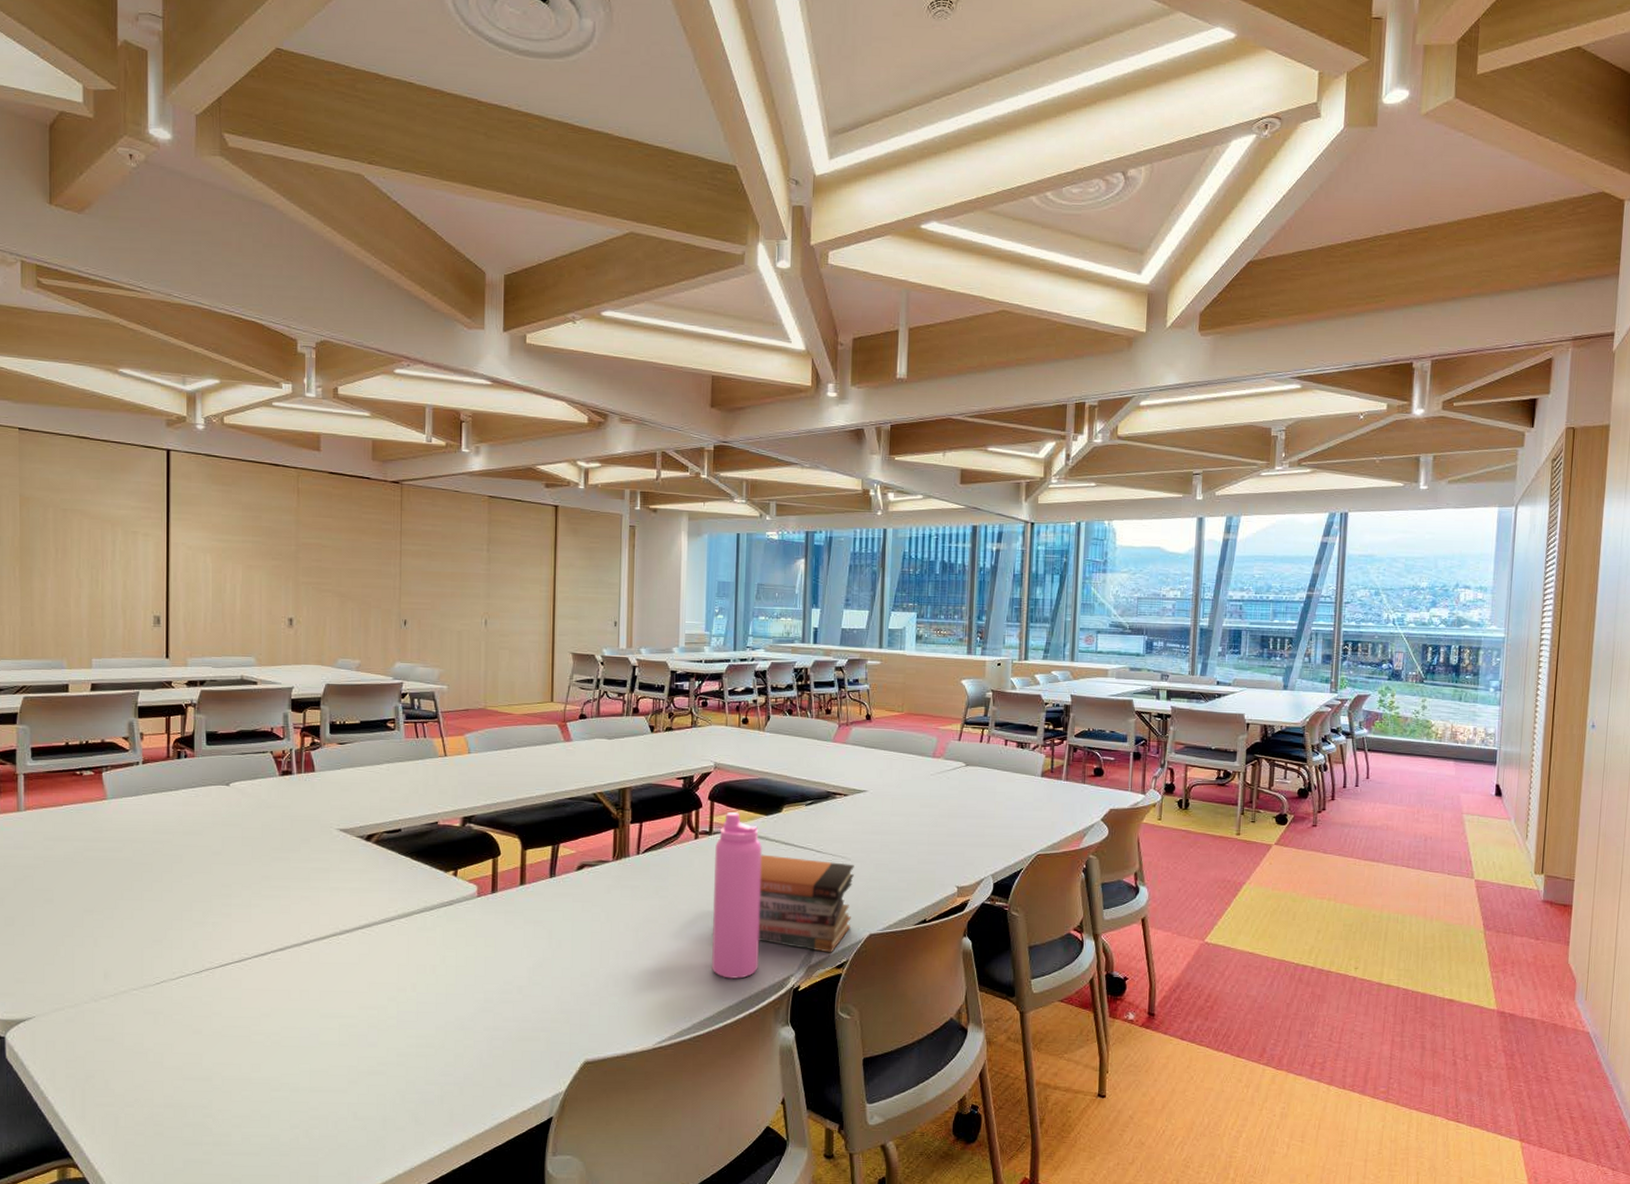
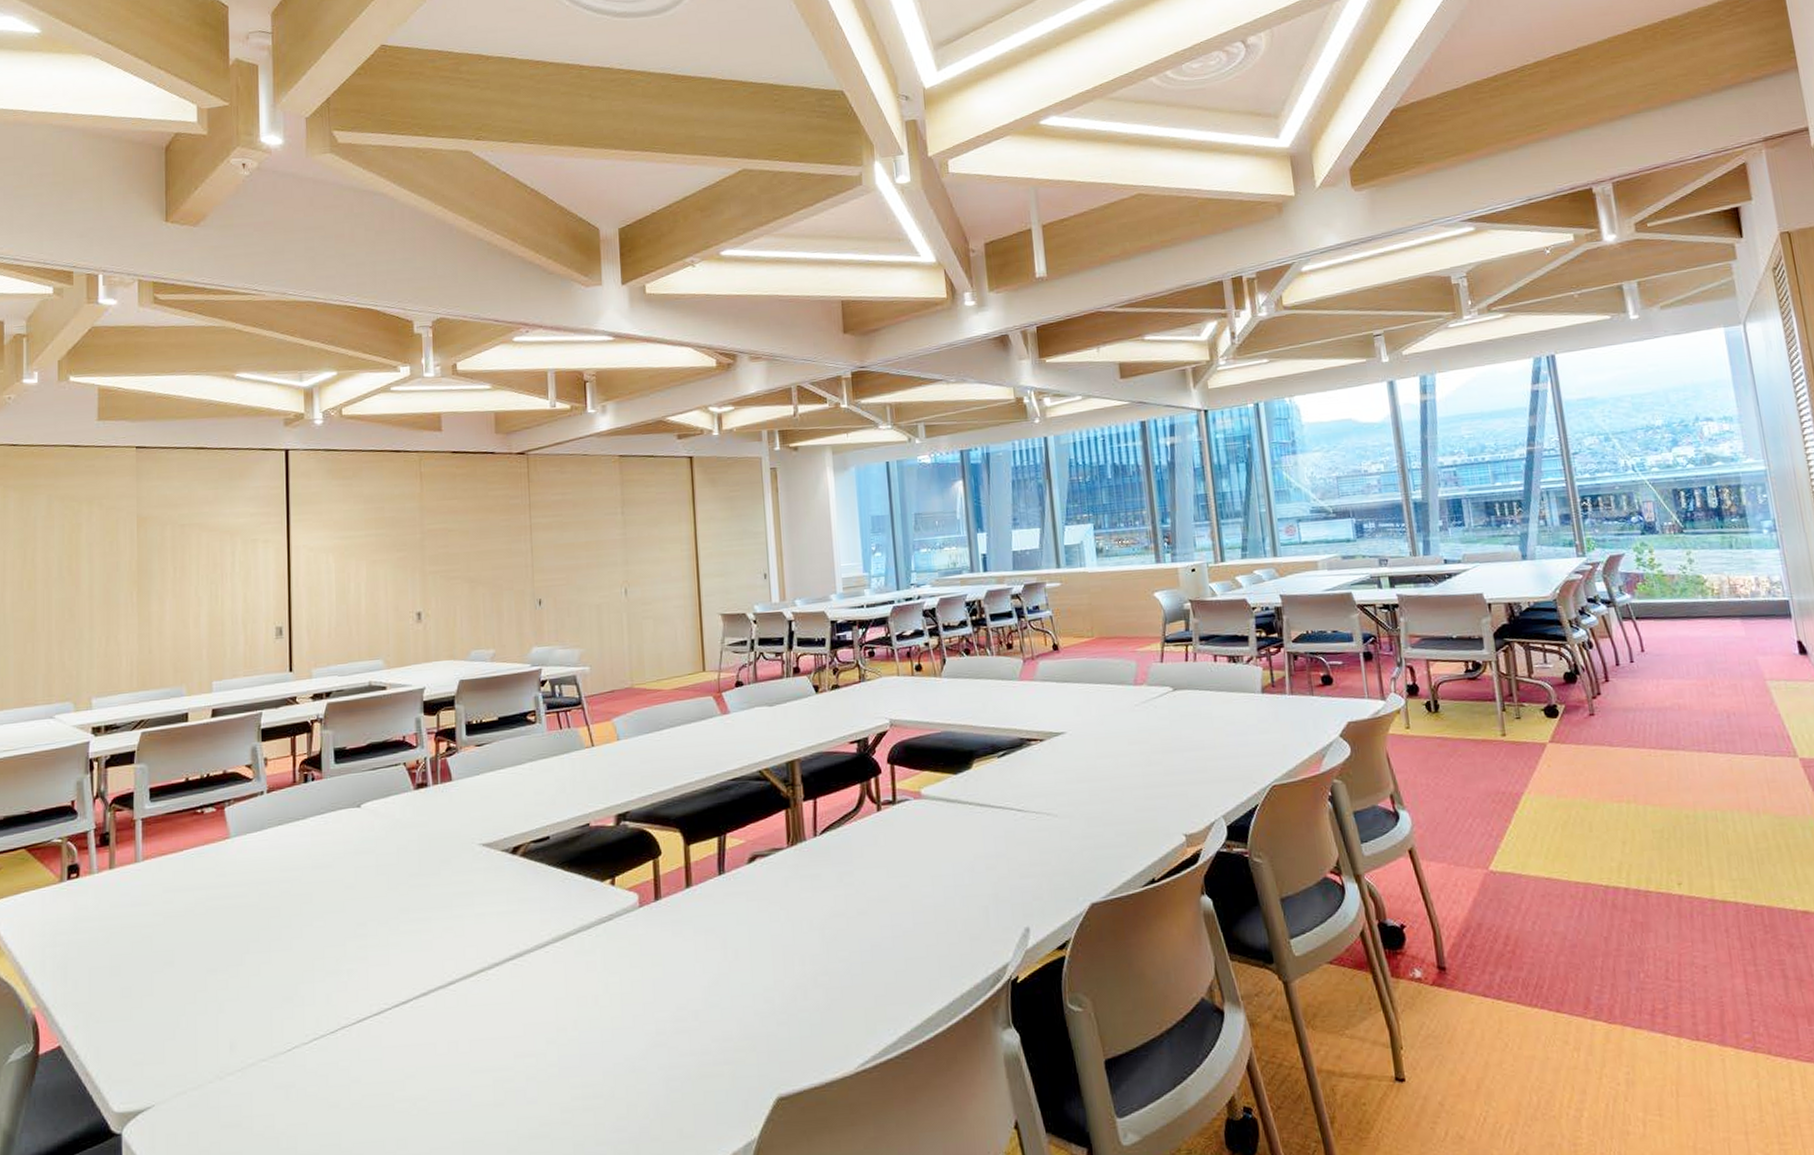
water bottle: present [711,812,763,979] -> none [901,774,968,976]
book stack: present [758,854,854,953] -> none [954,820,1068,932]

